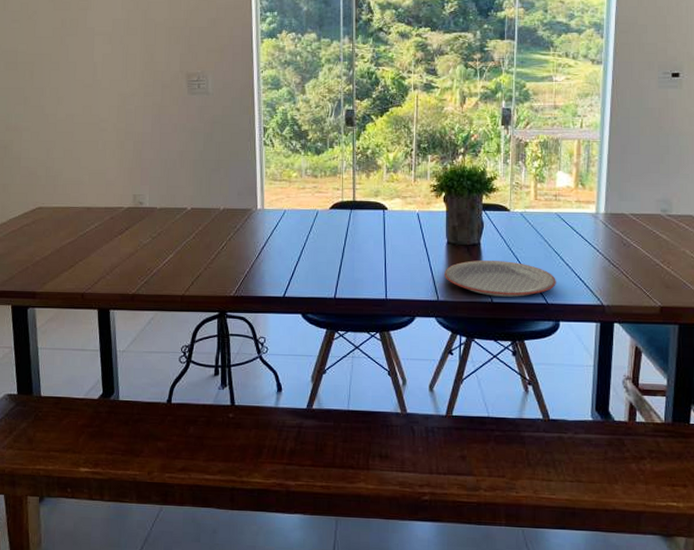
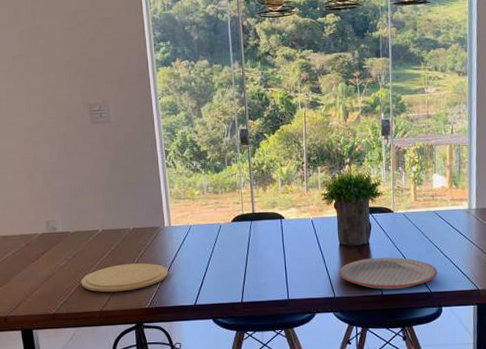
plate: none [164,246,257,276] -> present [81,263,168,293]

